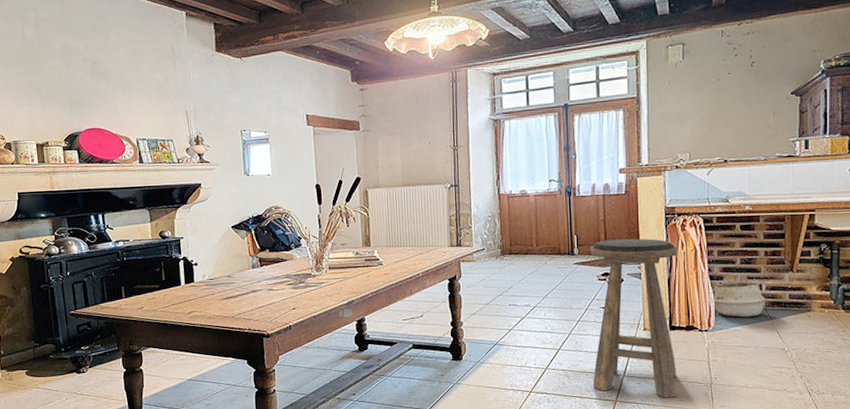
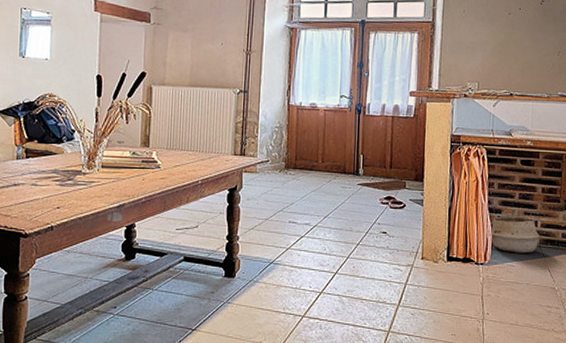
stool: present [590,238,677,398] -> none [367,162,460,332]

